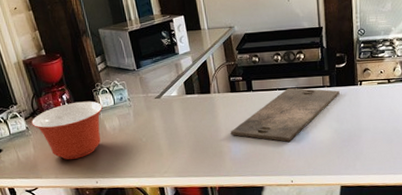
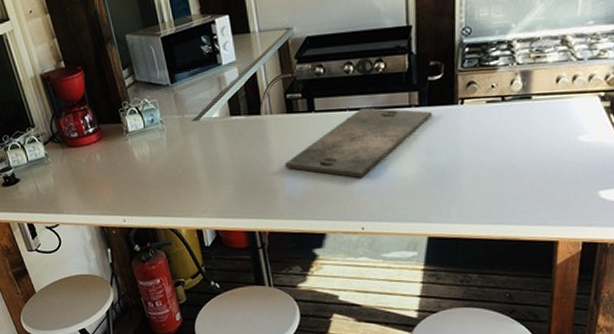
mixing bowl: present [32,101,103,160] -> none [51,123,131,194]

